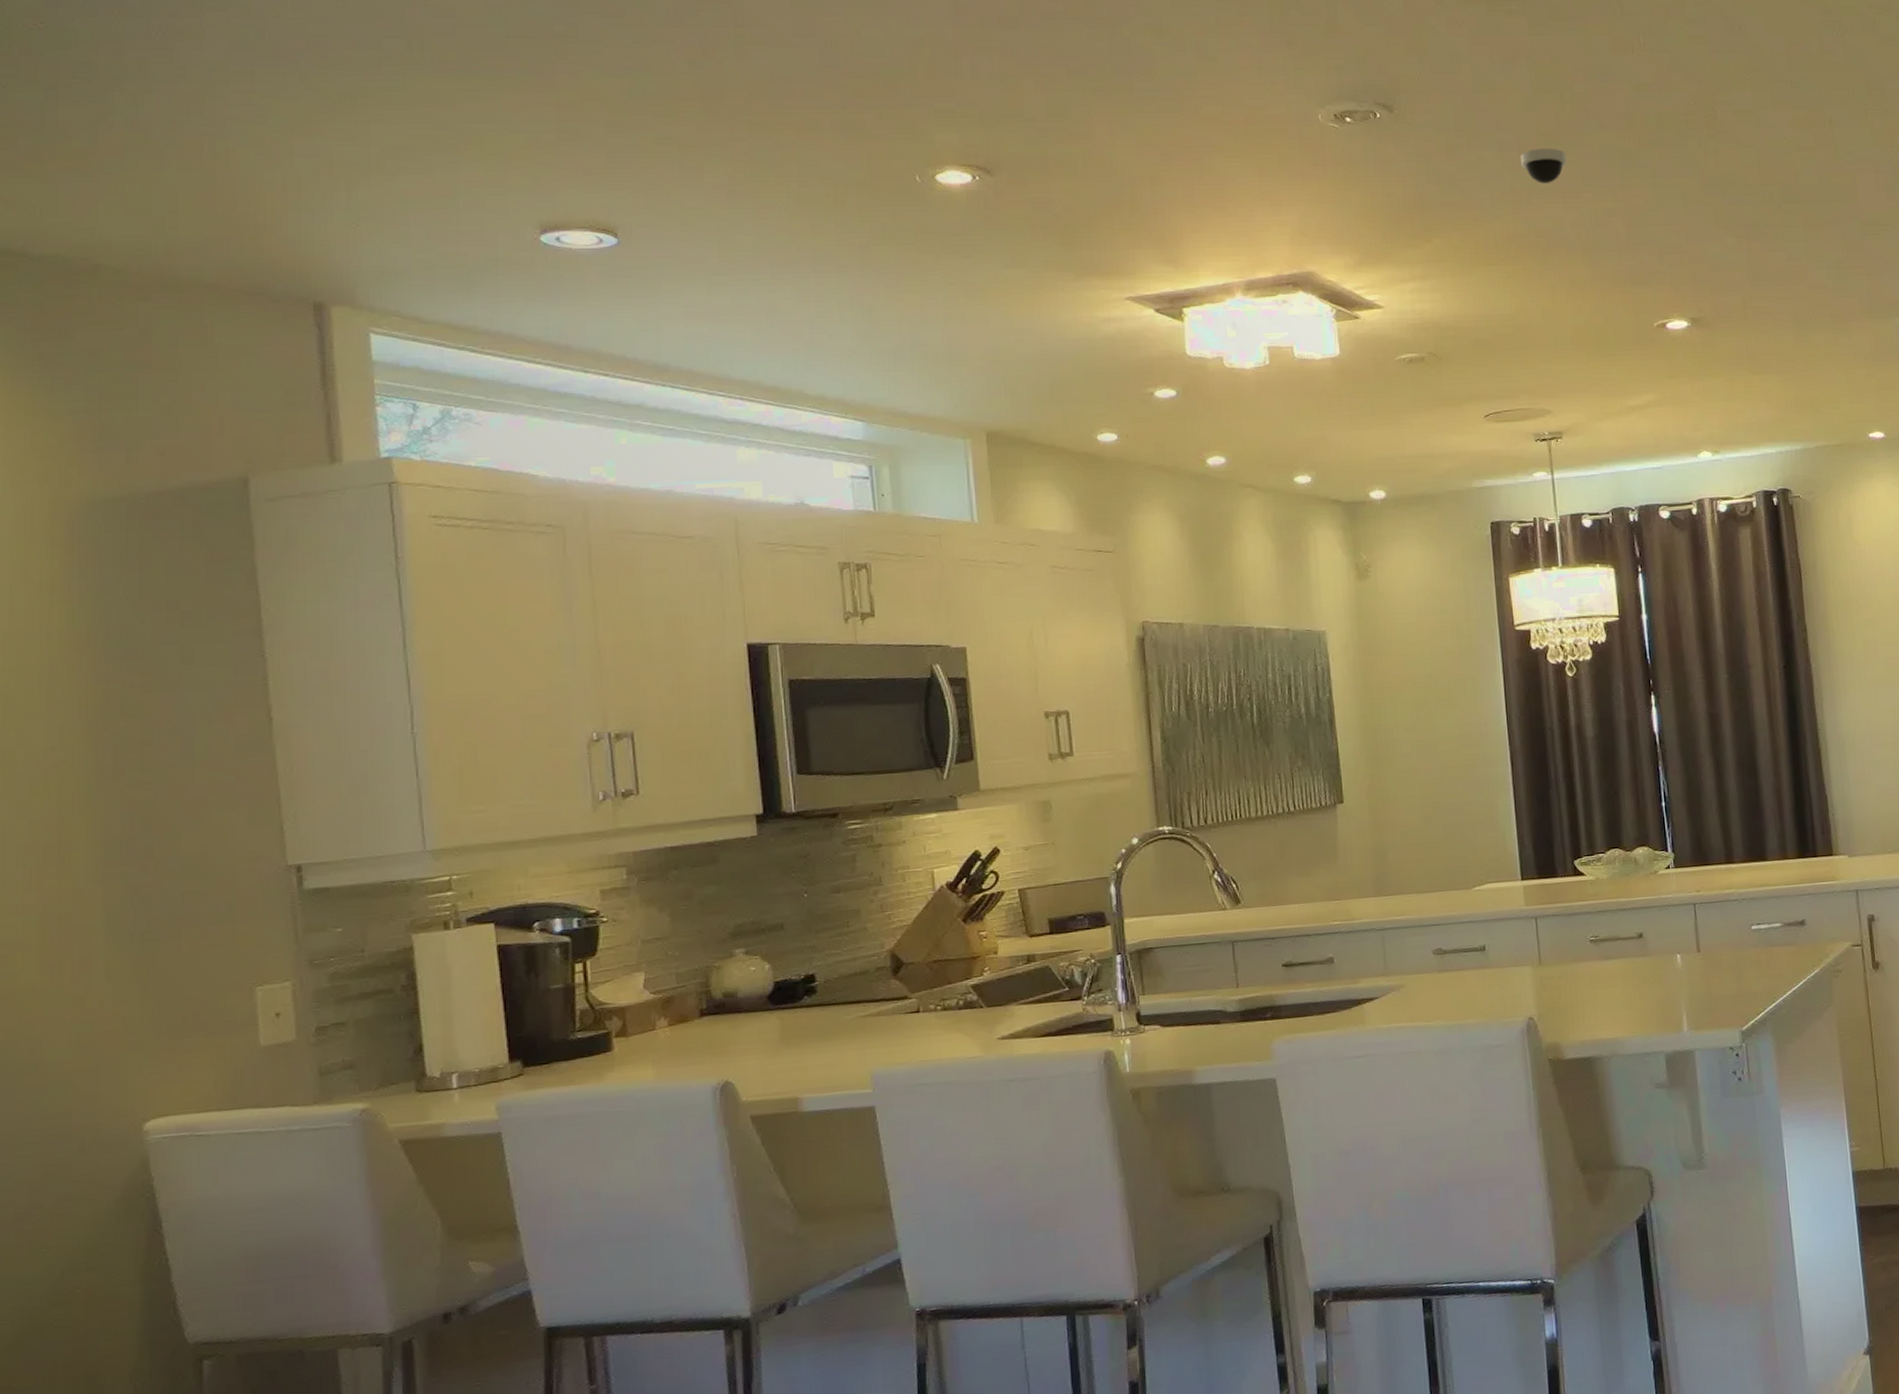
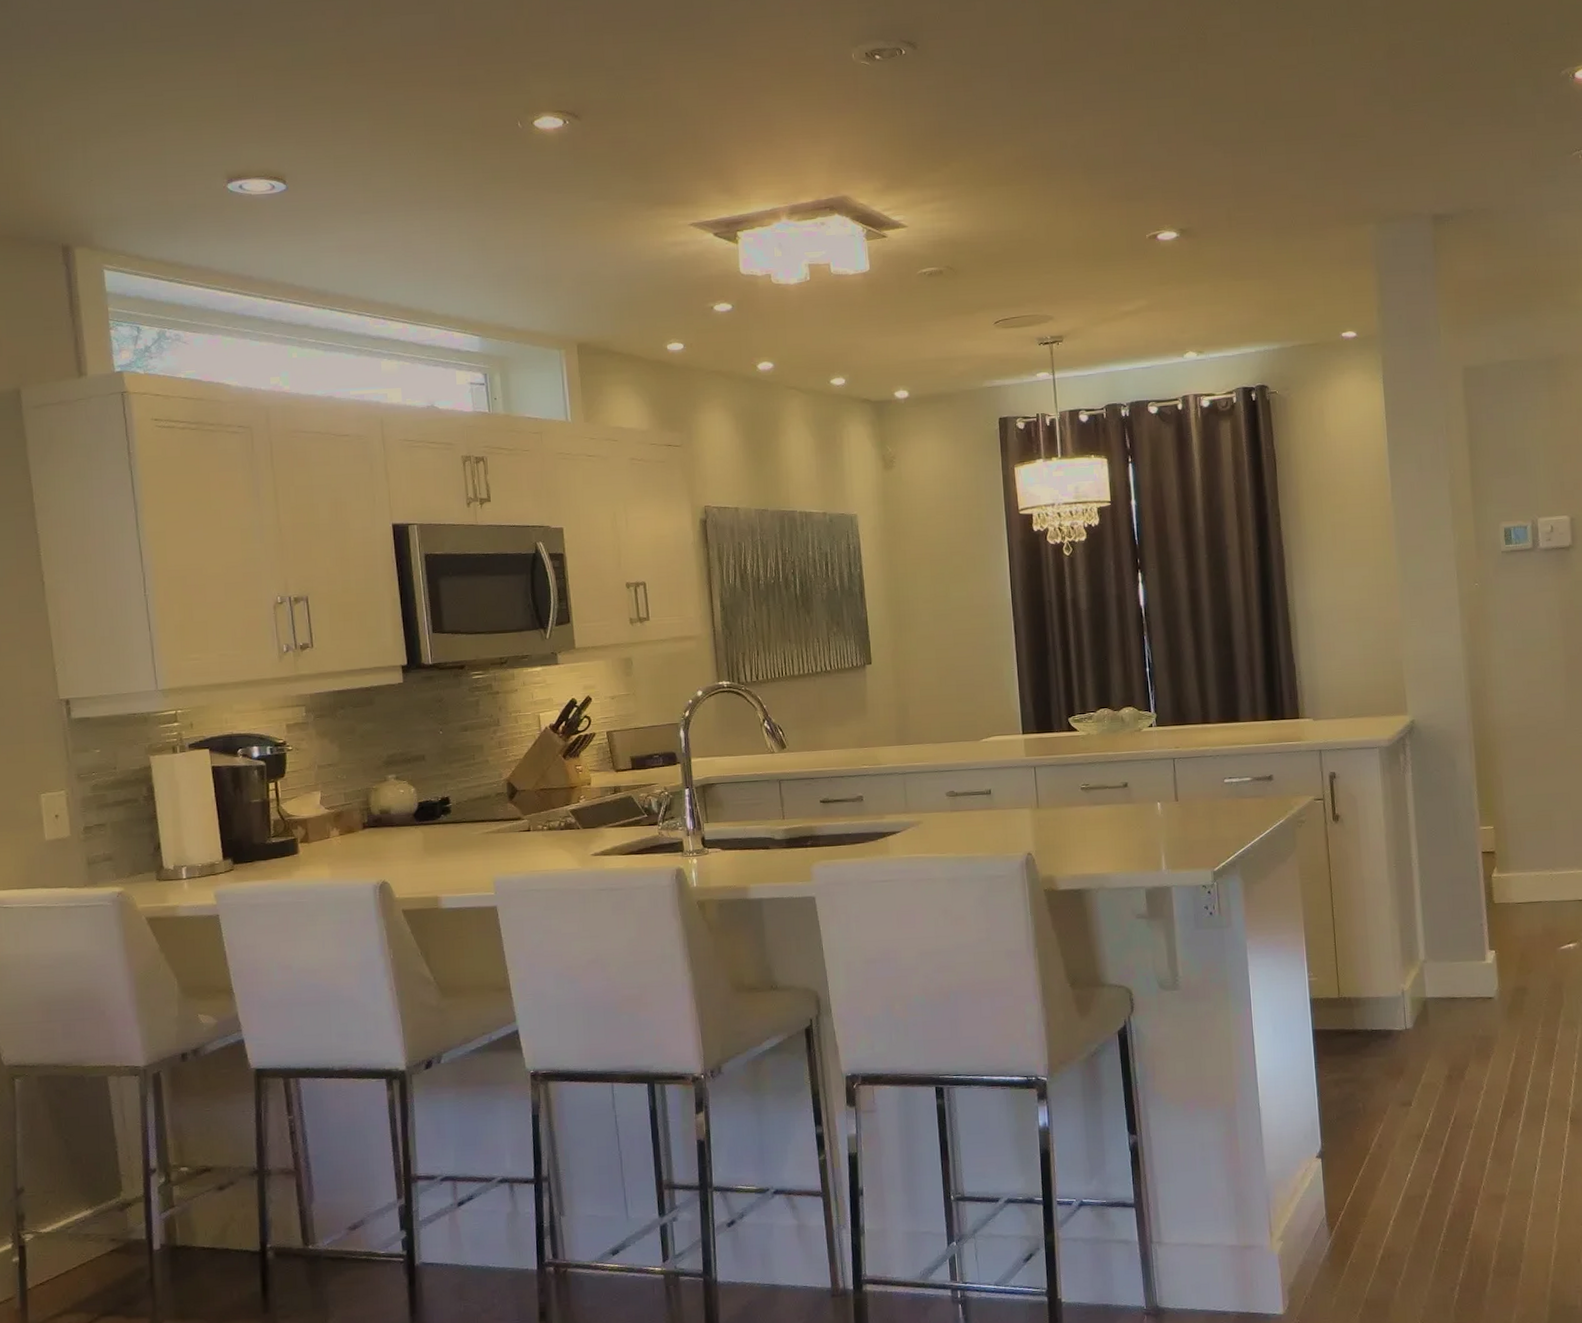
dome security camera: present [1520,148,1567,183] -> none [1028,76,1070,109]

